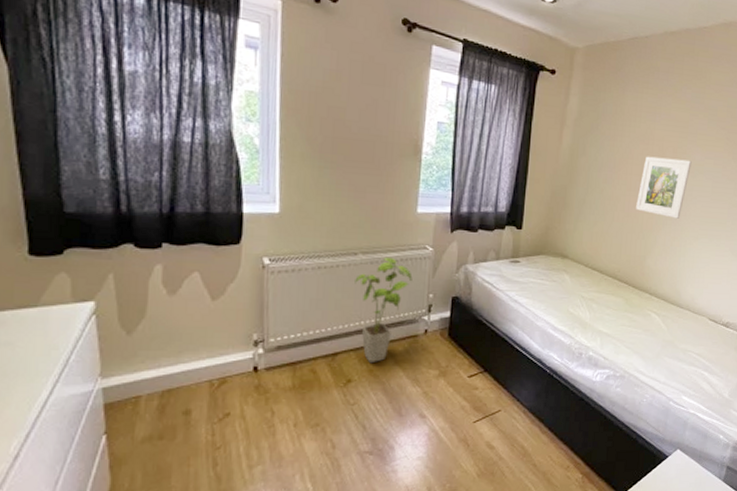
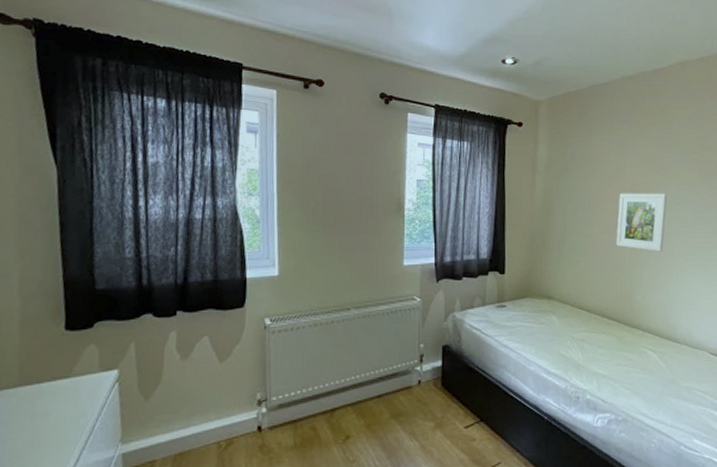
house plant: present [355,257,413,364] -> none [349,310,403,418]

